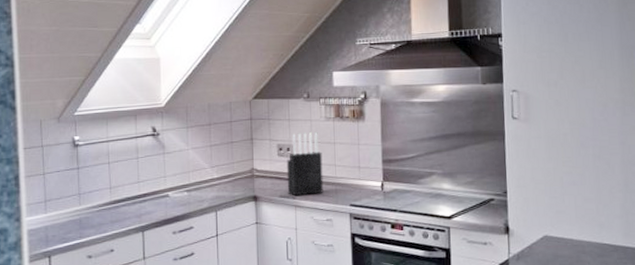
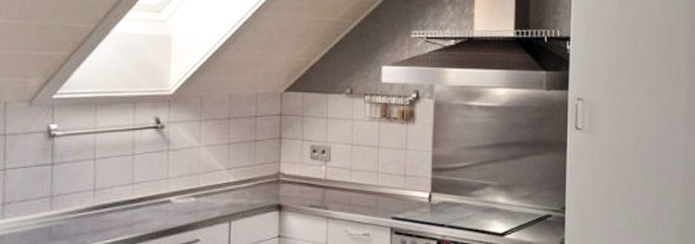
knife block: present [286,132,324,196] -> none [319,133,363,206]

